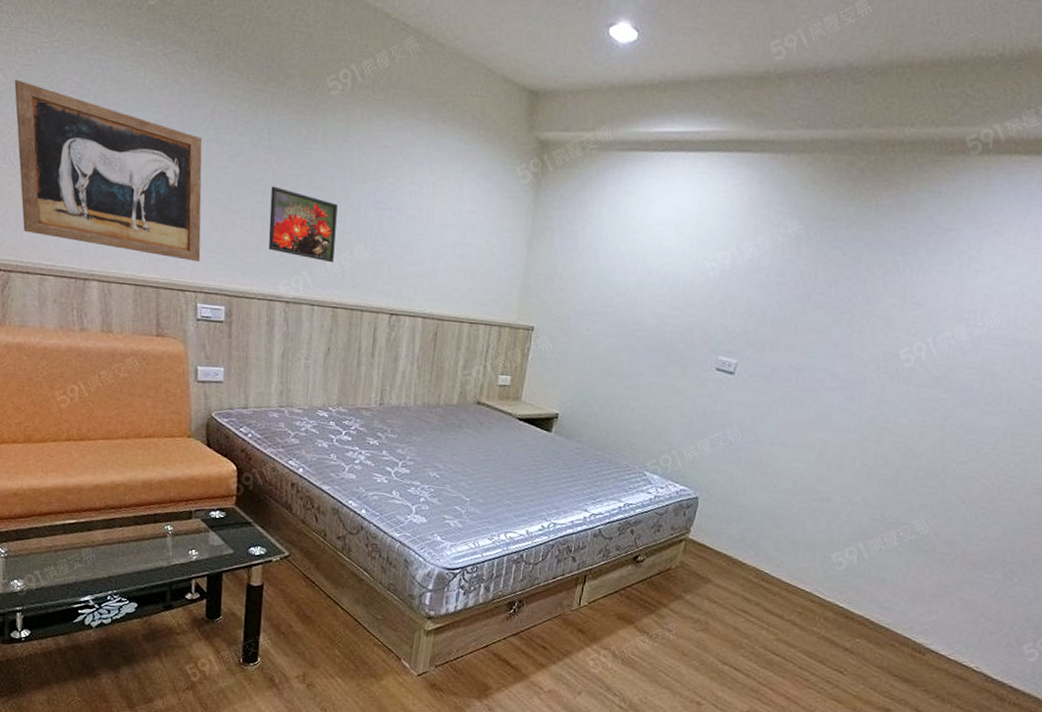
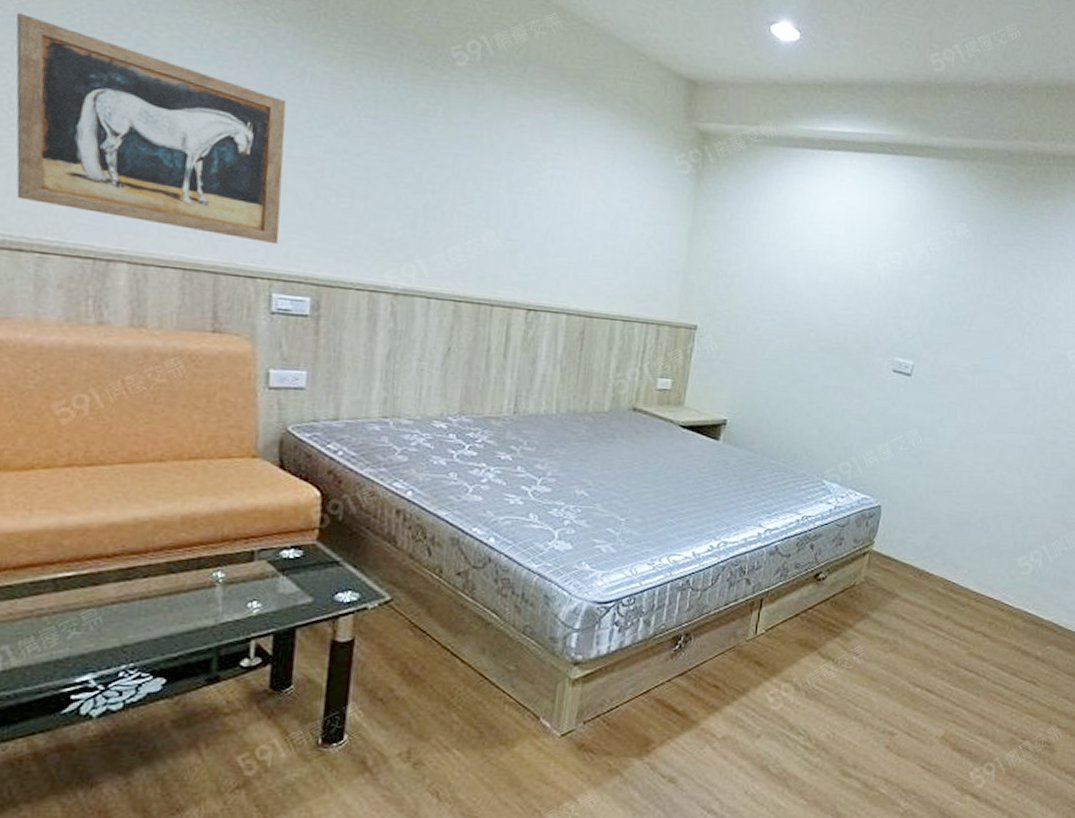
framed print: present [269,186,338,263] -> none [372,160,463,251]

